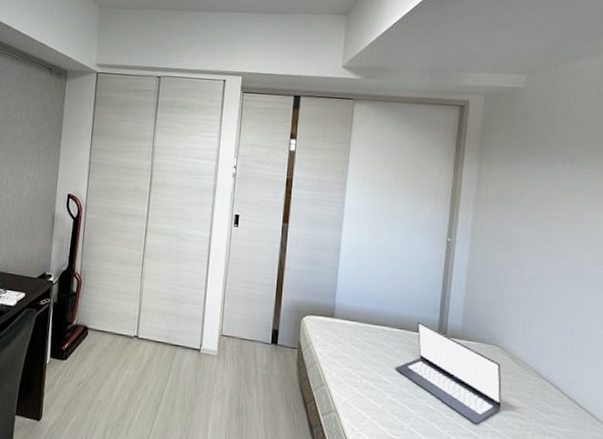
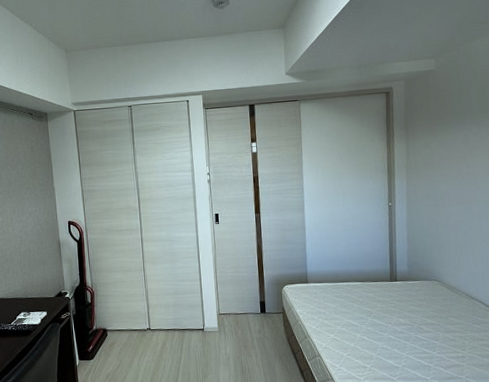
laptop: present [394,321,503,425] -> none [360,273,445,344]

